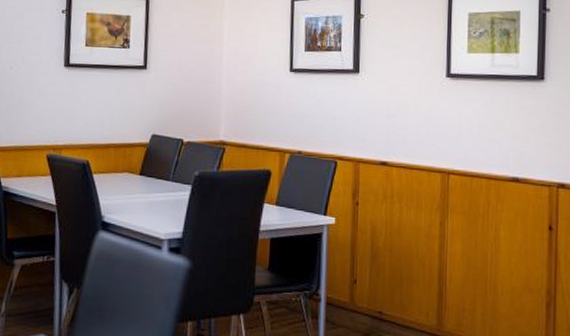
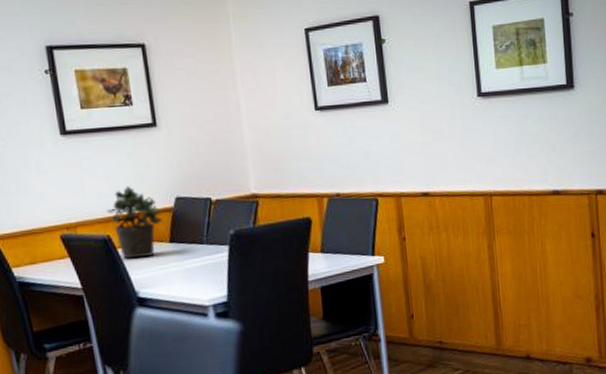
potted plant: none [90,119,137,186] -> present [106,186,163,259]

